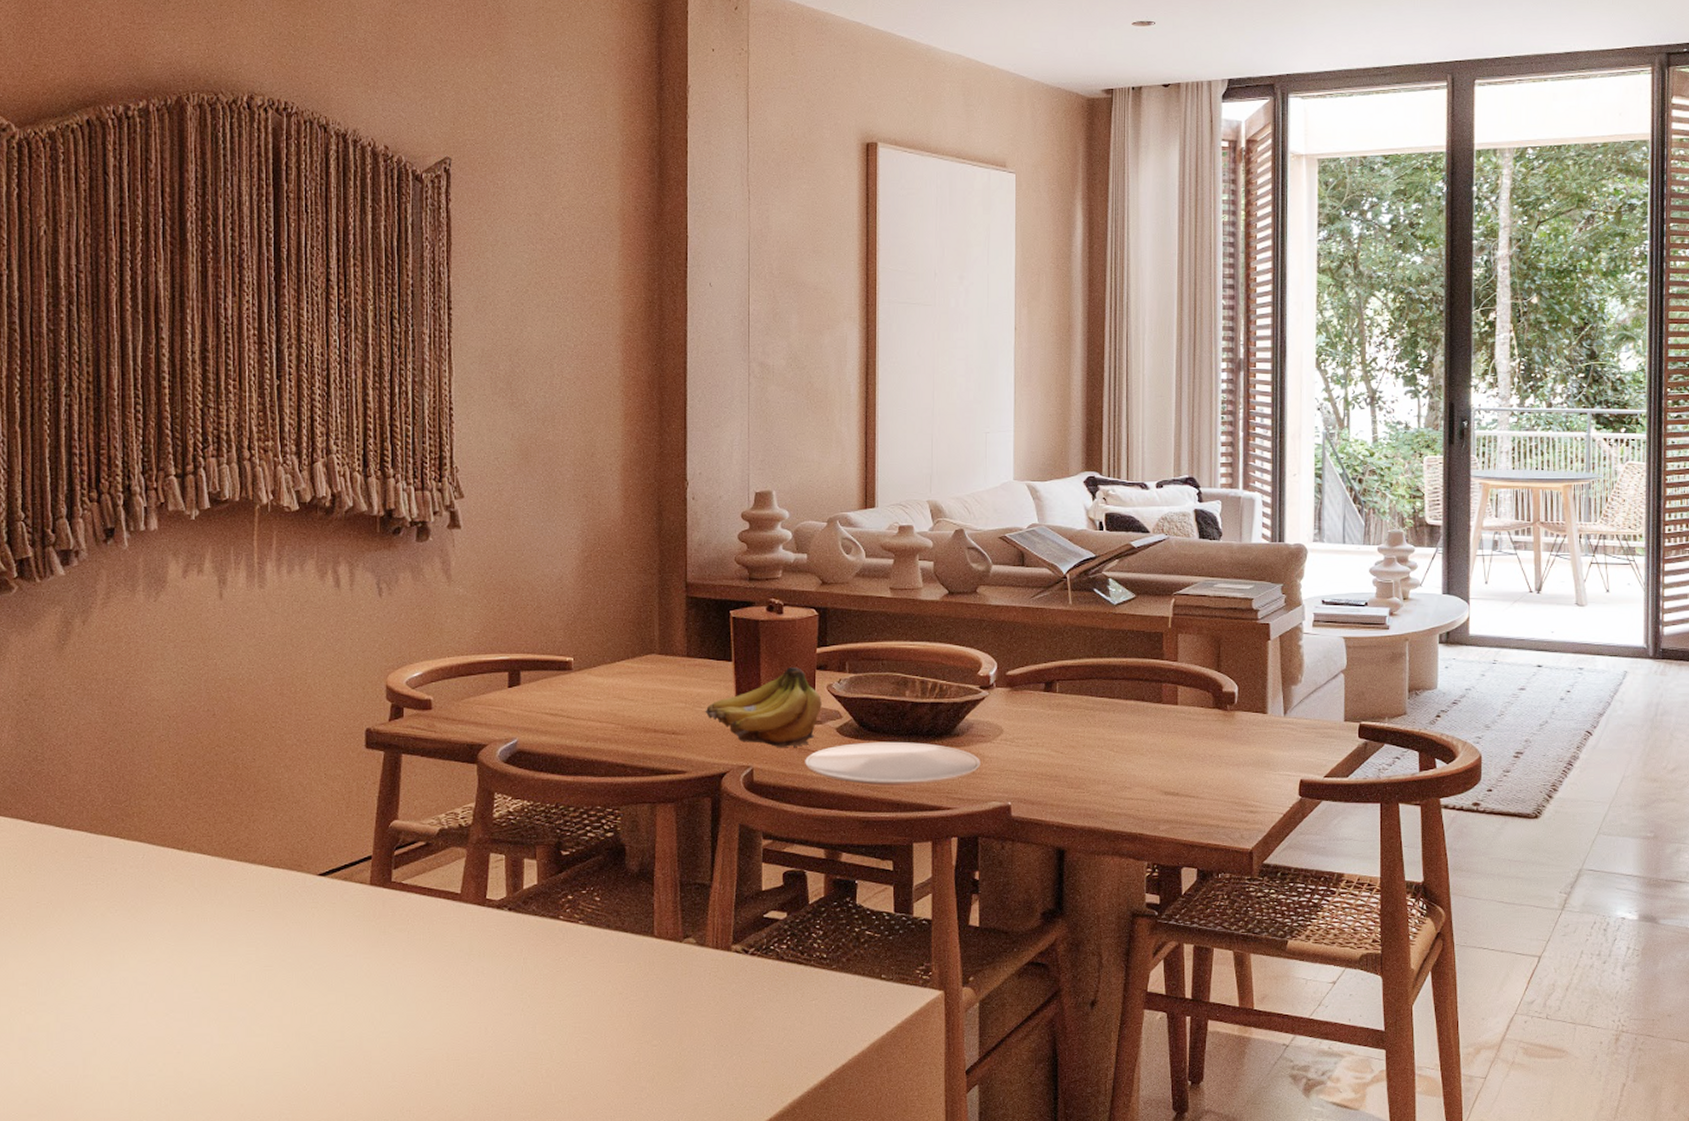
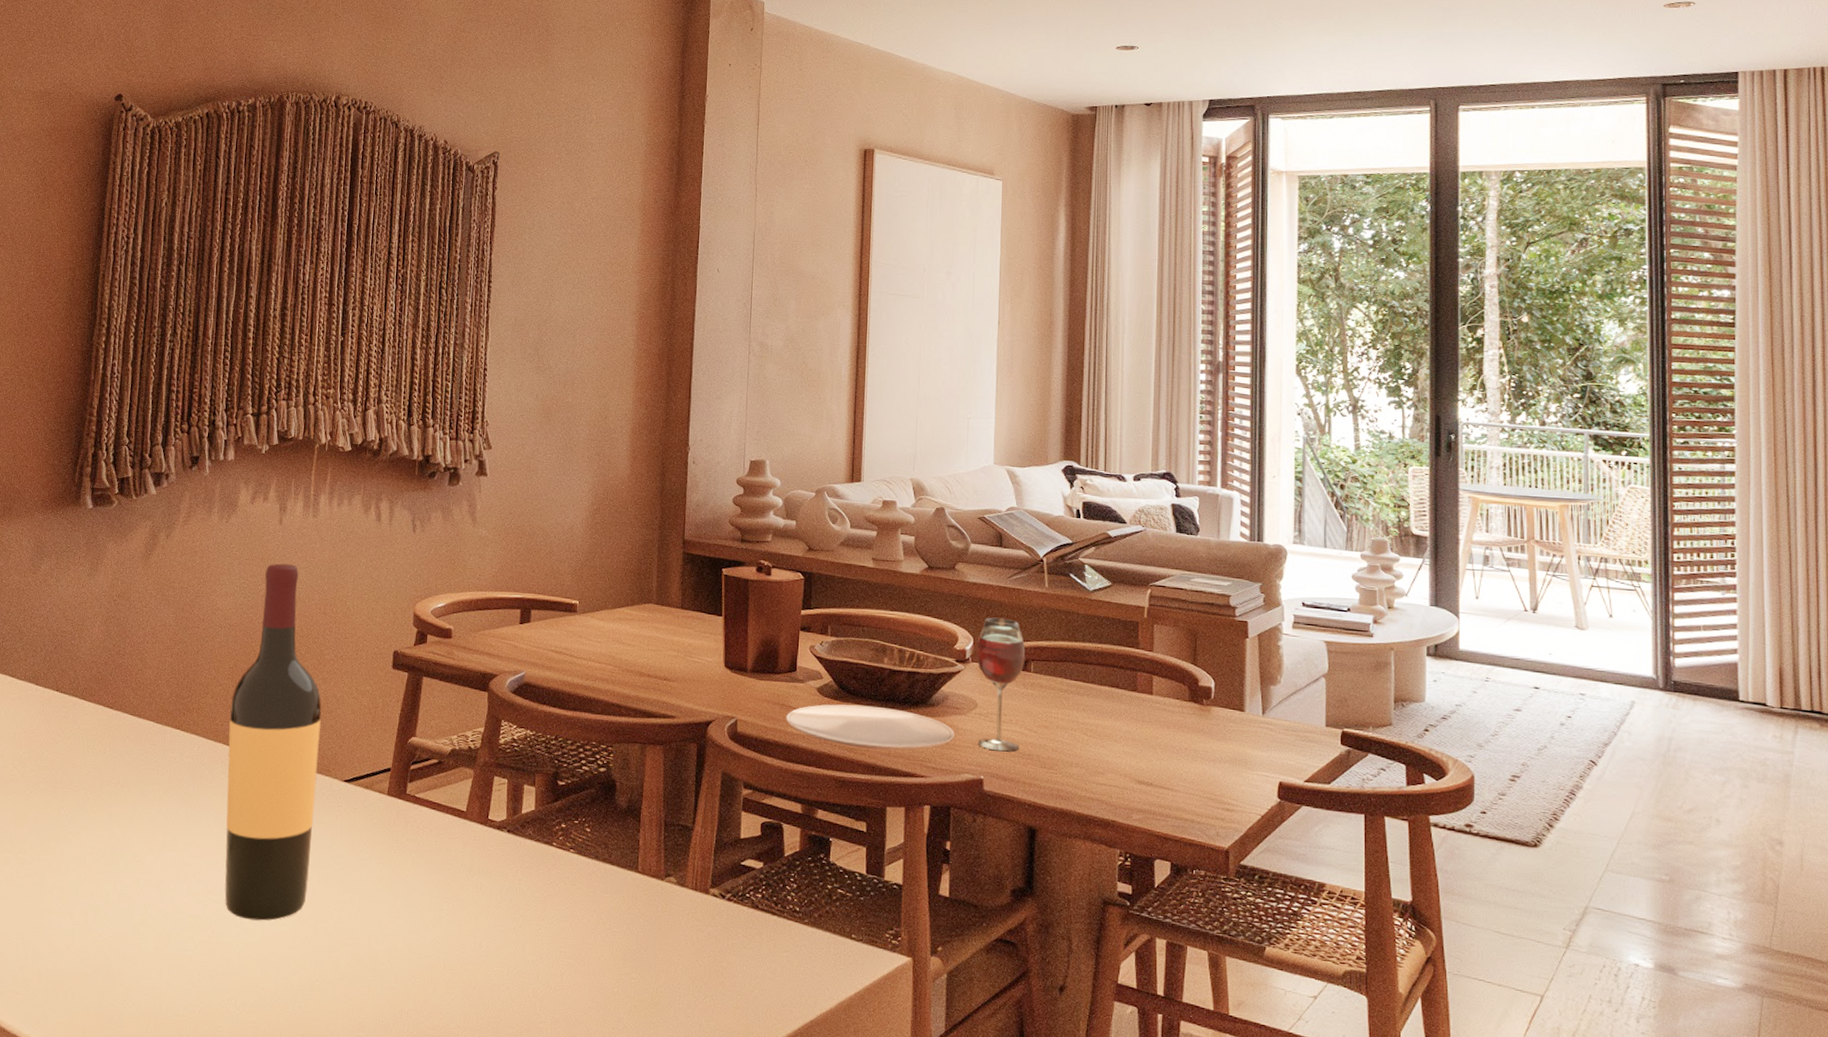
wine bottle: none [177,642,287,1035] -> present [224,563,322,921]
fruit: present [705,666,822,748] -> none [695,625,804,703]
wineglass: none [1001,639,1051,776] -> present [976,617,1026,752]

